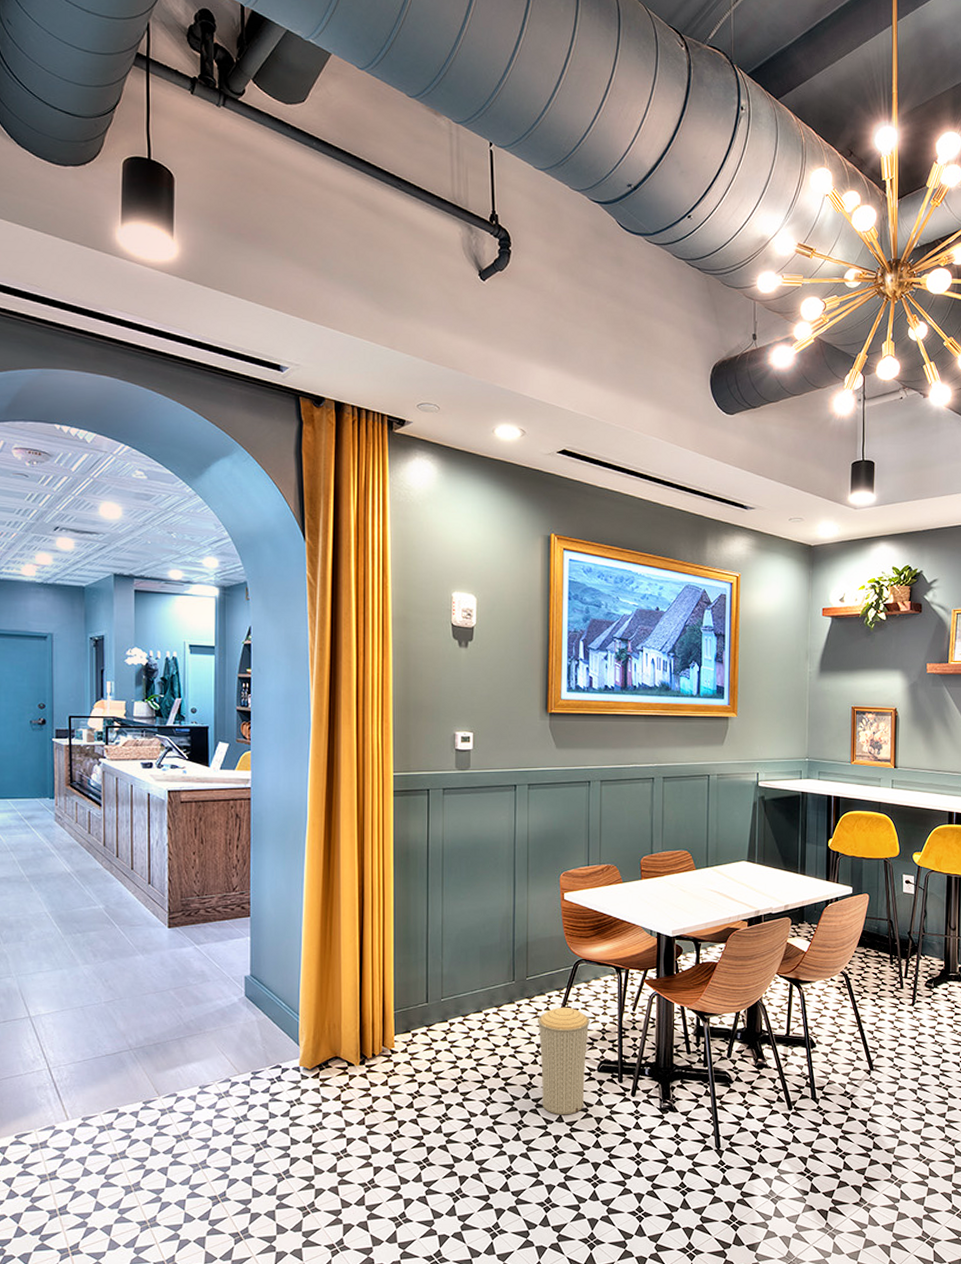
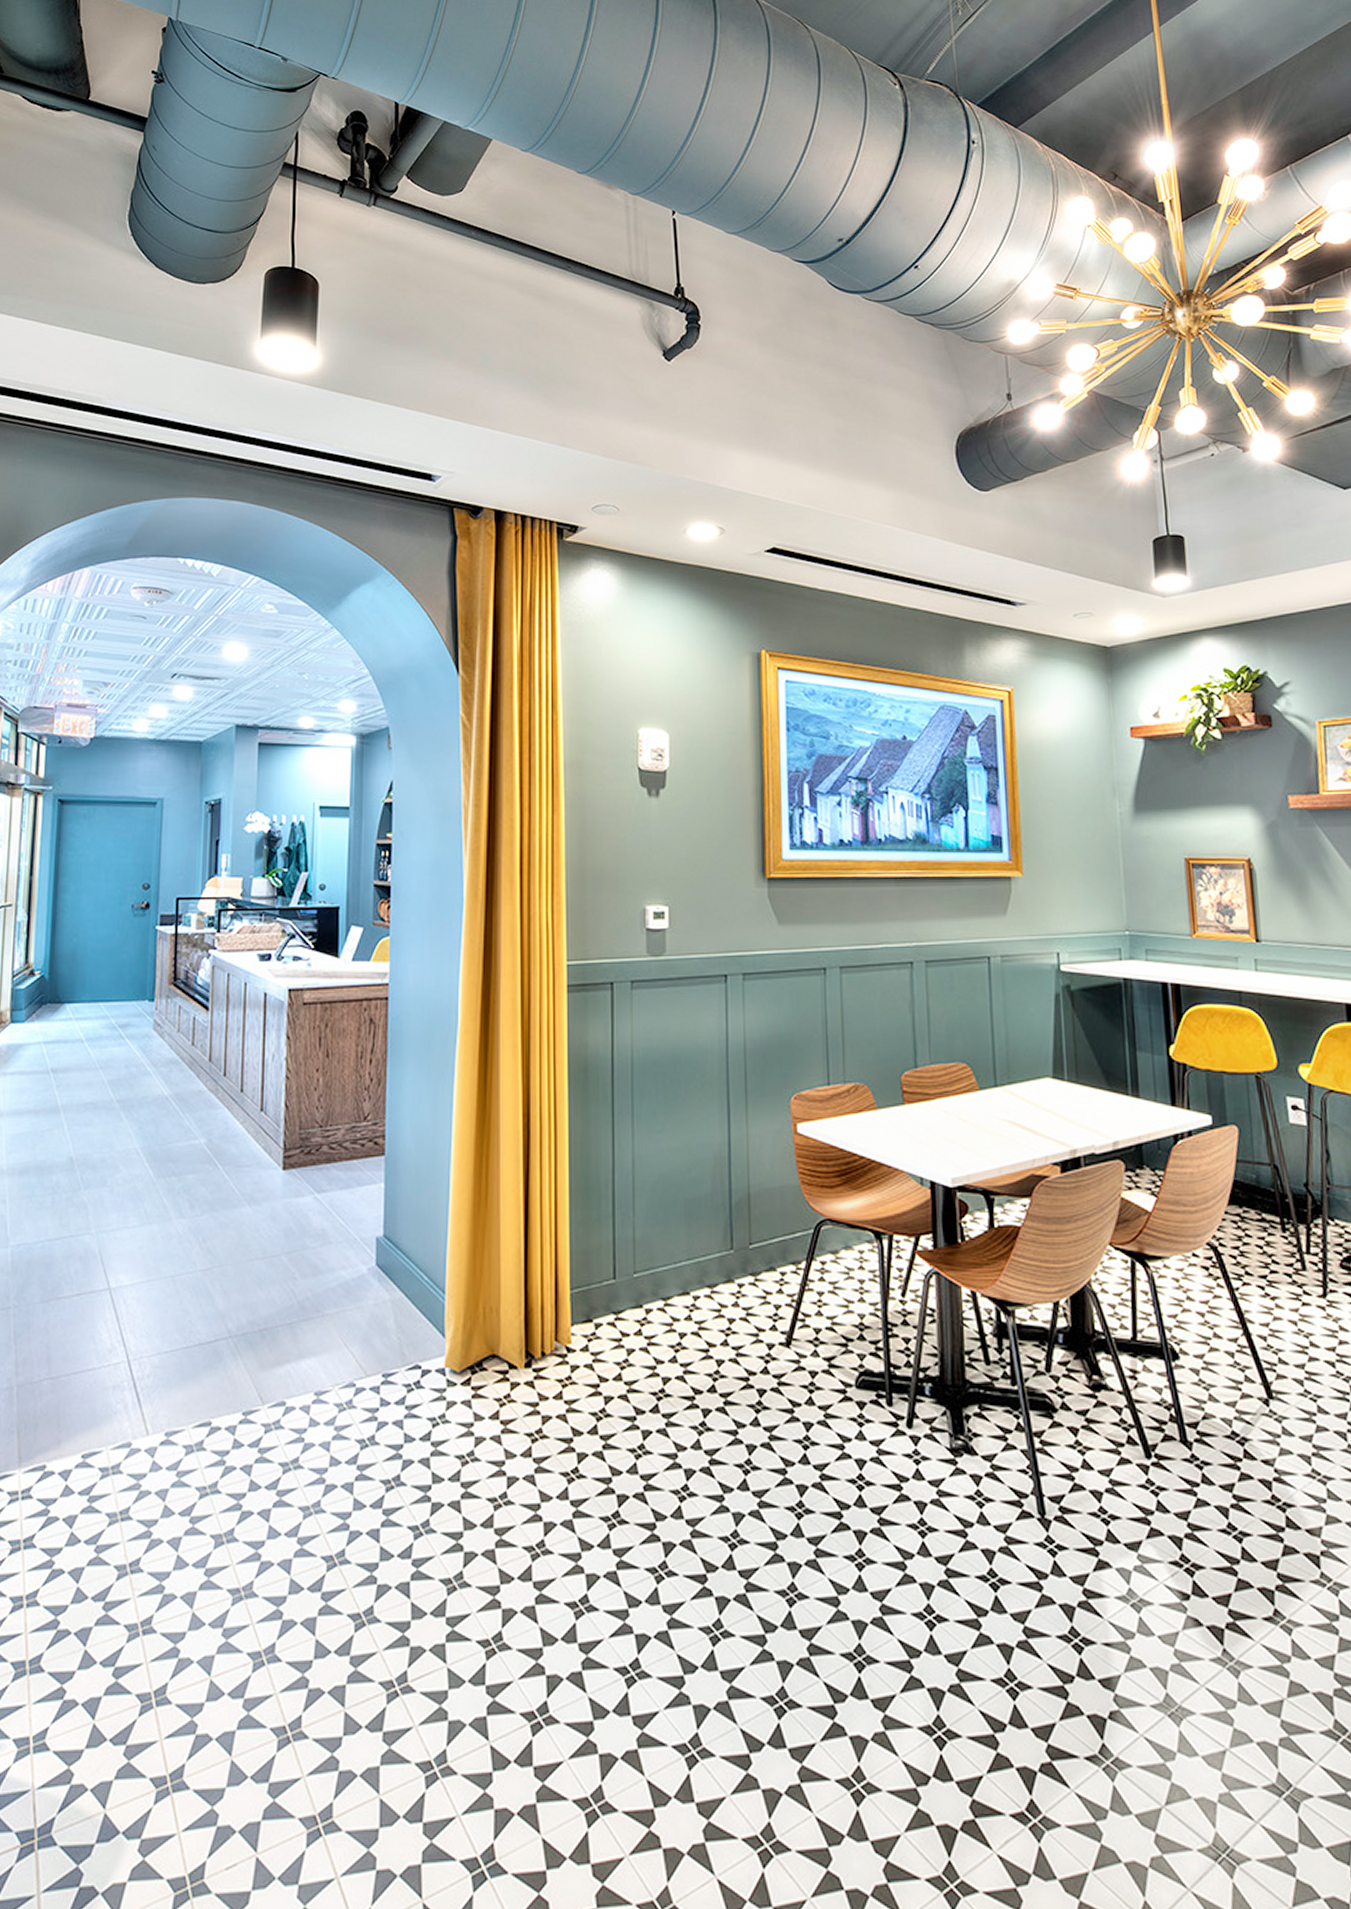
trash can: present [537,1007,590,1116] -> none [766,1289,841,1454]

